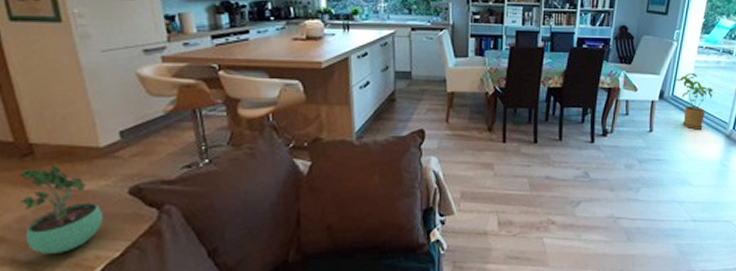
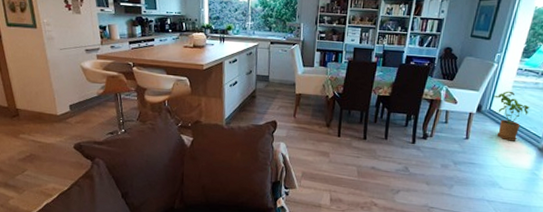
potted plant: present [20,165,102,254] -> none [10,124,58,183]

